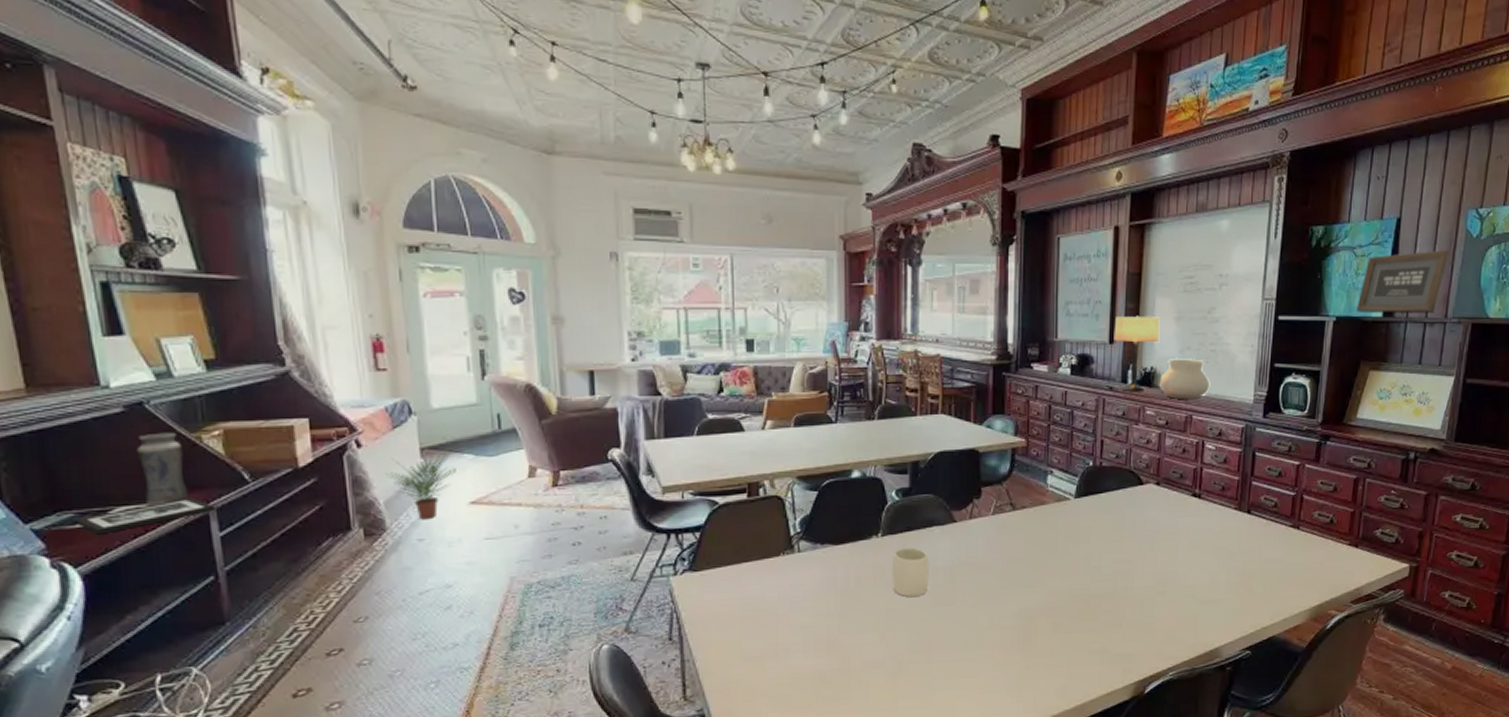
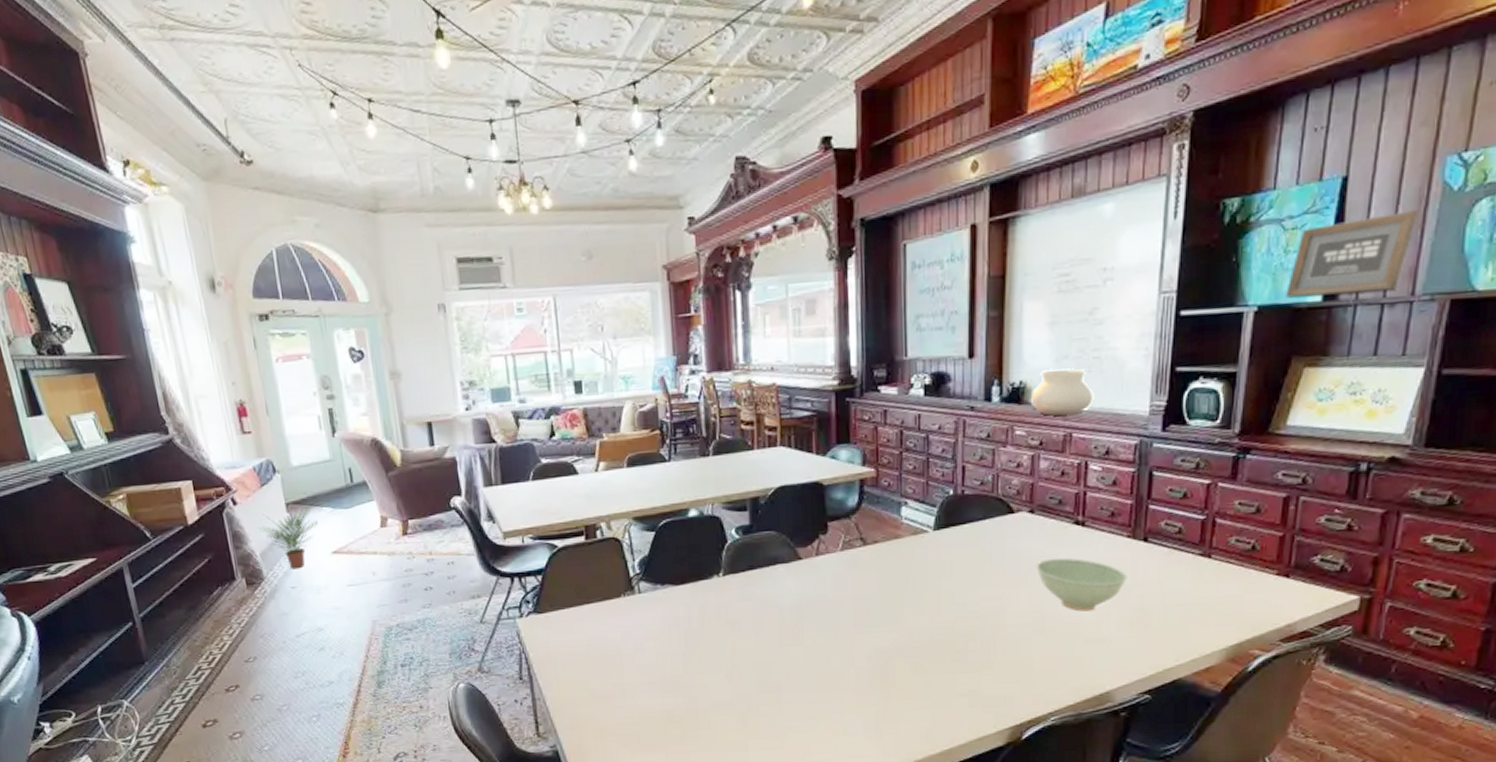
picture frame: present [77,498,215,535] -> none [25,554,127,588]
vase: present [136,432,188,507] -> none [62,498,106,563]
mug: present [891,547,929,598] -> none [734,586,775,638]
table lamp: present [1114,315,1160,393] -> none [974,323,1030,412]
bowl: none [1161,526,1234,575] -> present [1037,557,1127,612]

